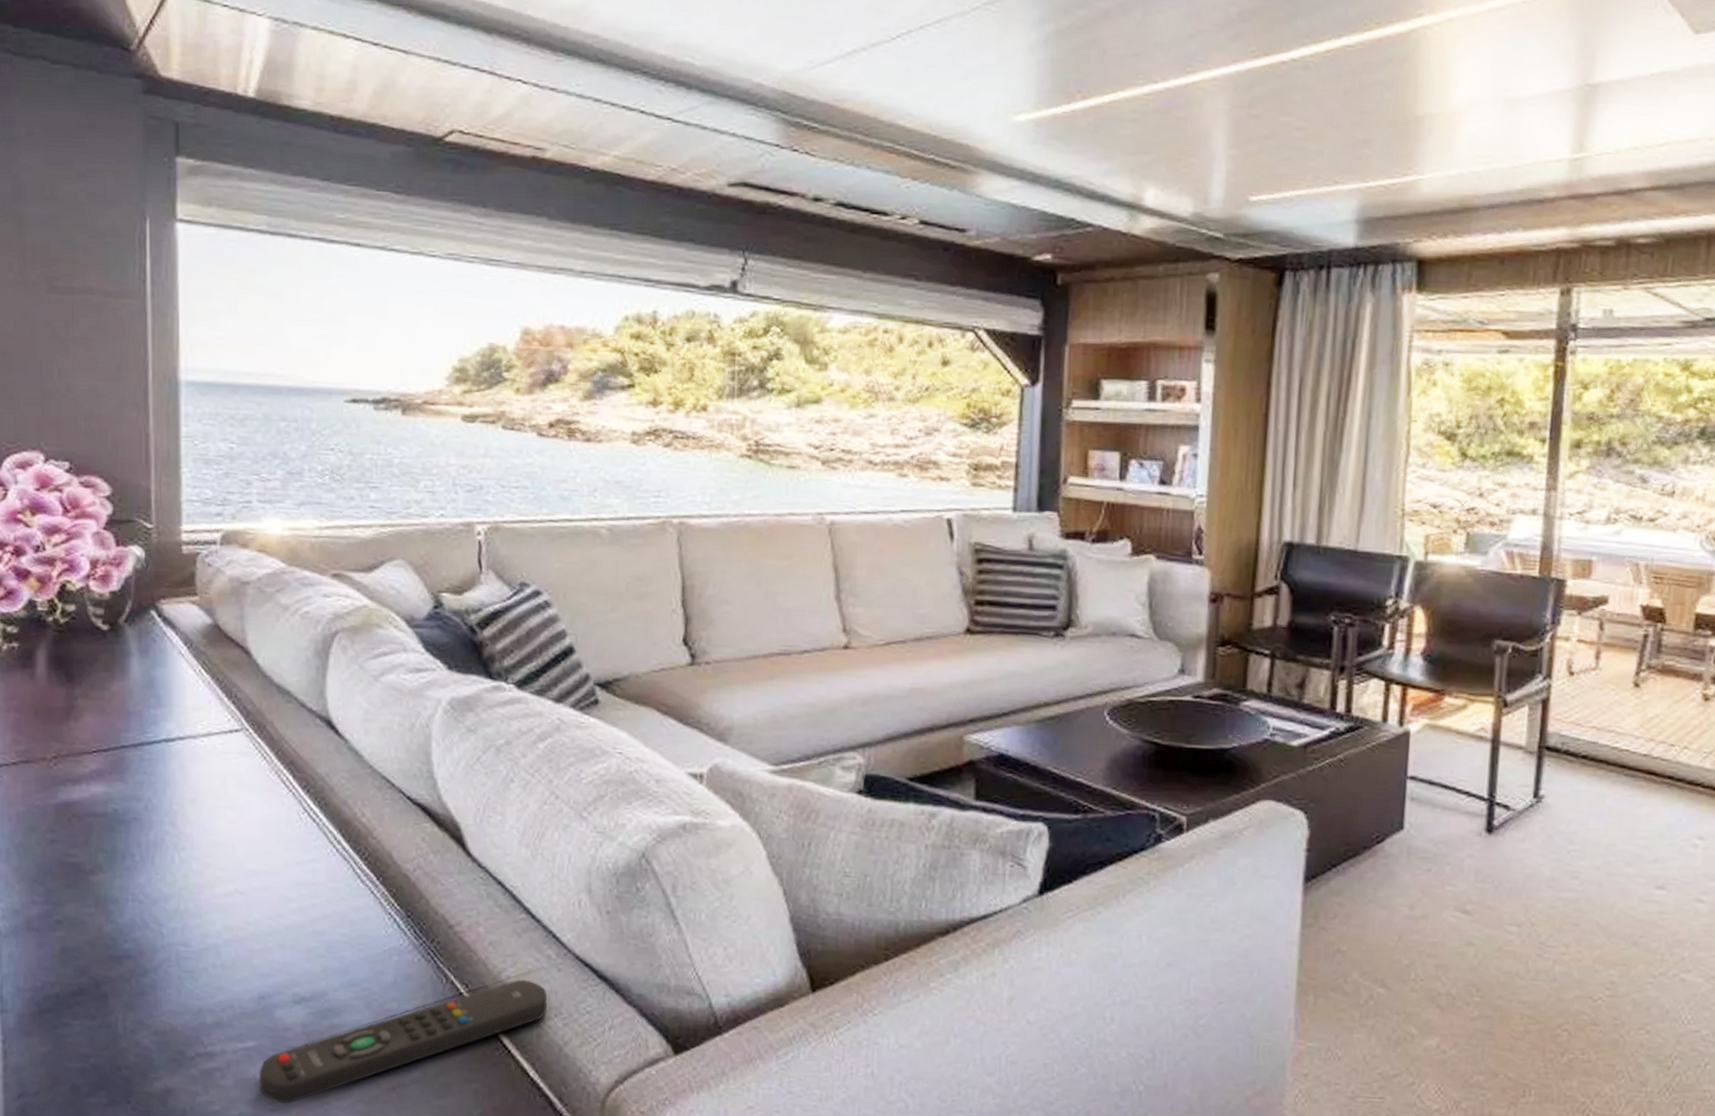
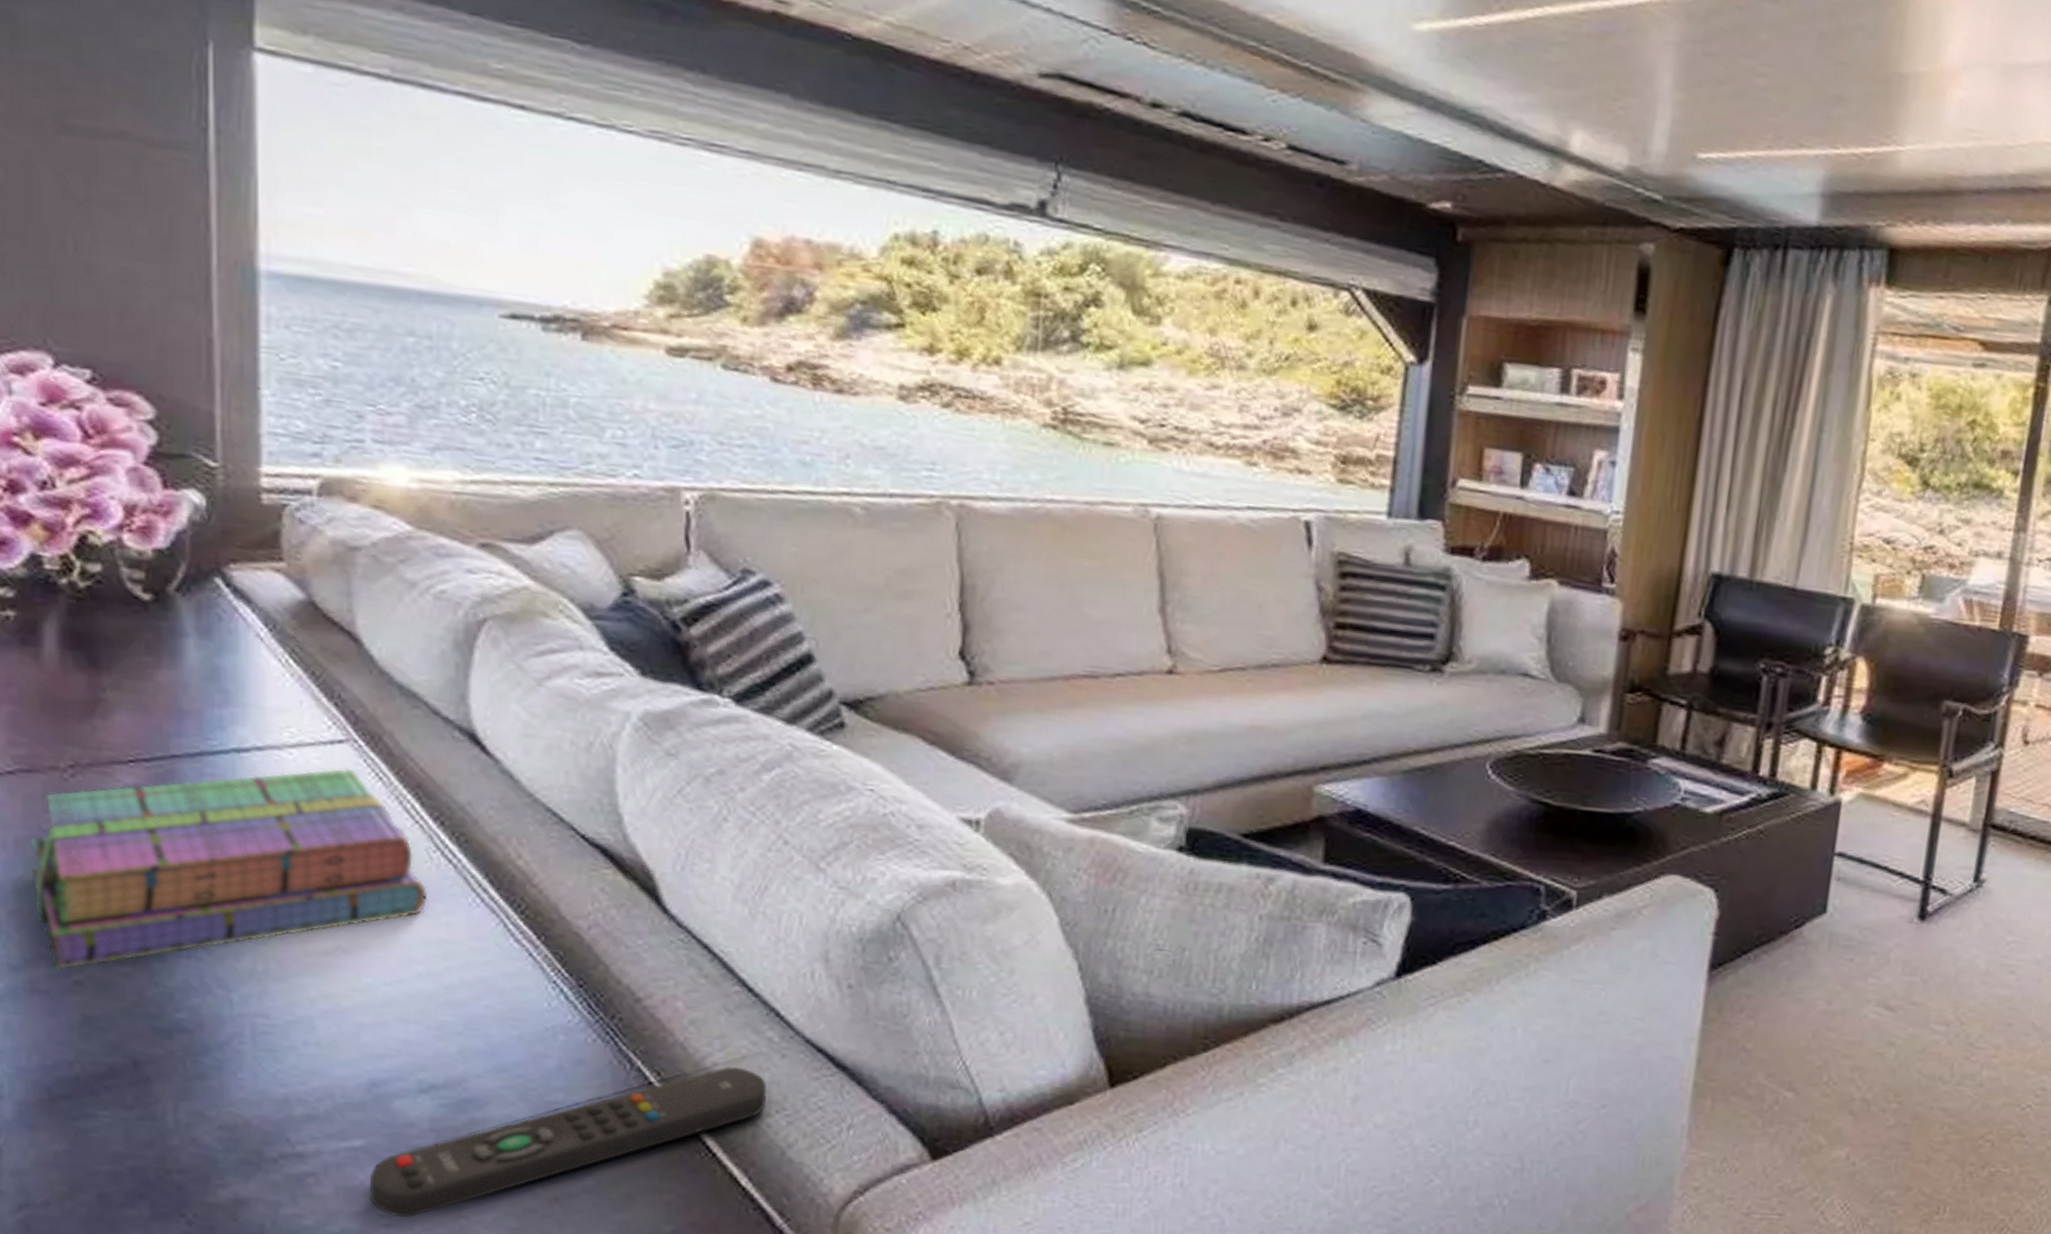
books: none [26,751,299,912] -> present [29,768,428,970]

